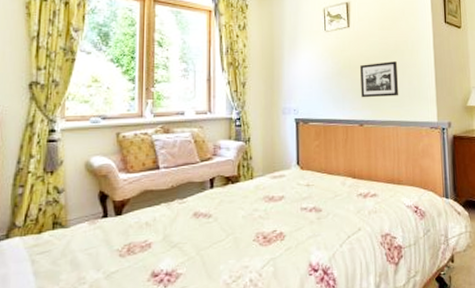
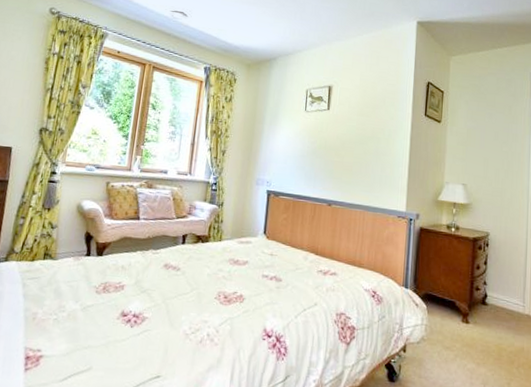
picture frame: present [360,61,399,98] -> none [333,147,372,182]

